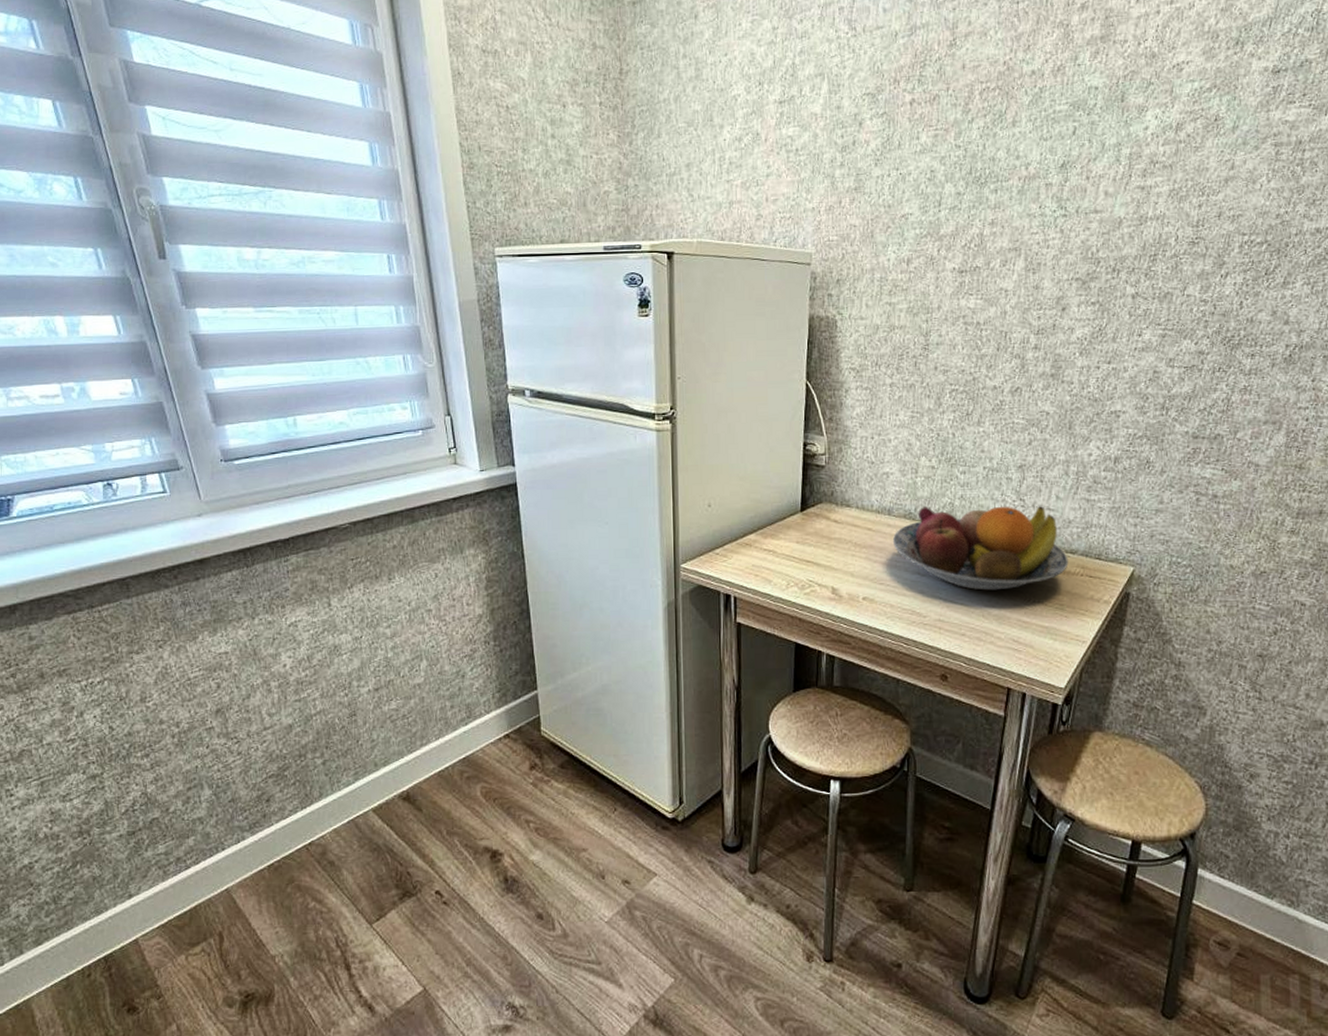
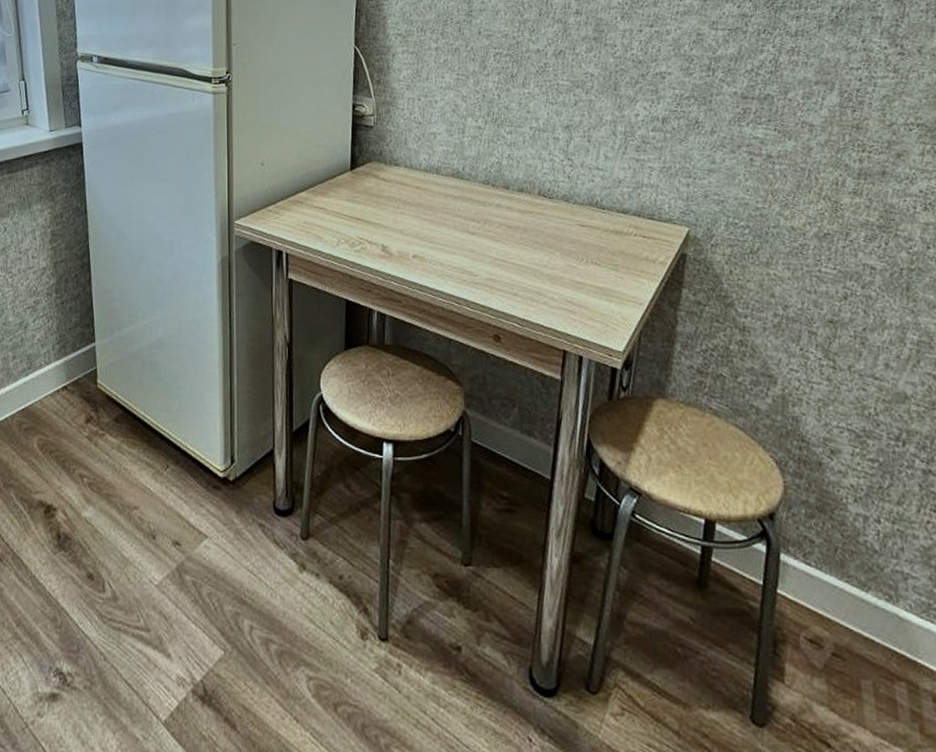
fruit bowl: present [892,506,1069,591] -> none [441,165,621,250]

